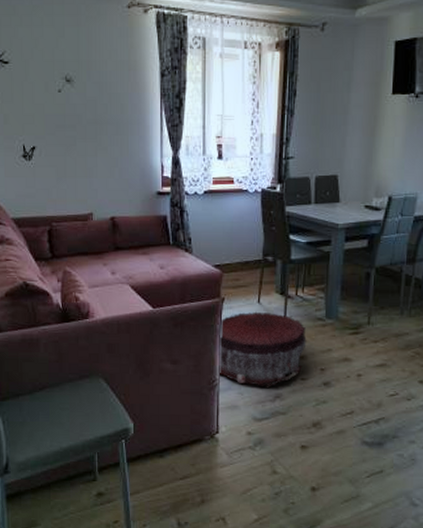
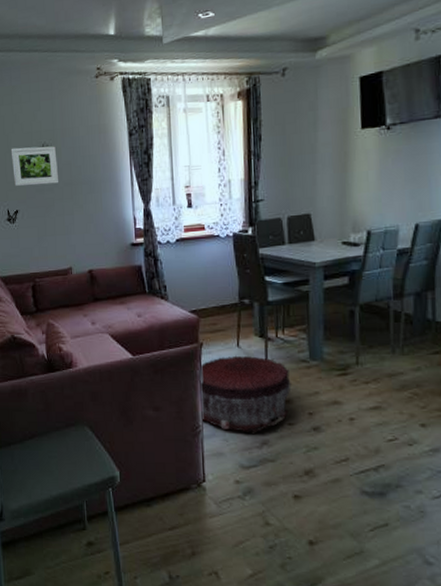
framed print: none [29,76,83,121] -> present [10,146,59,186]

